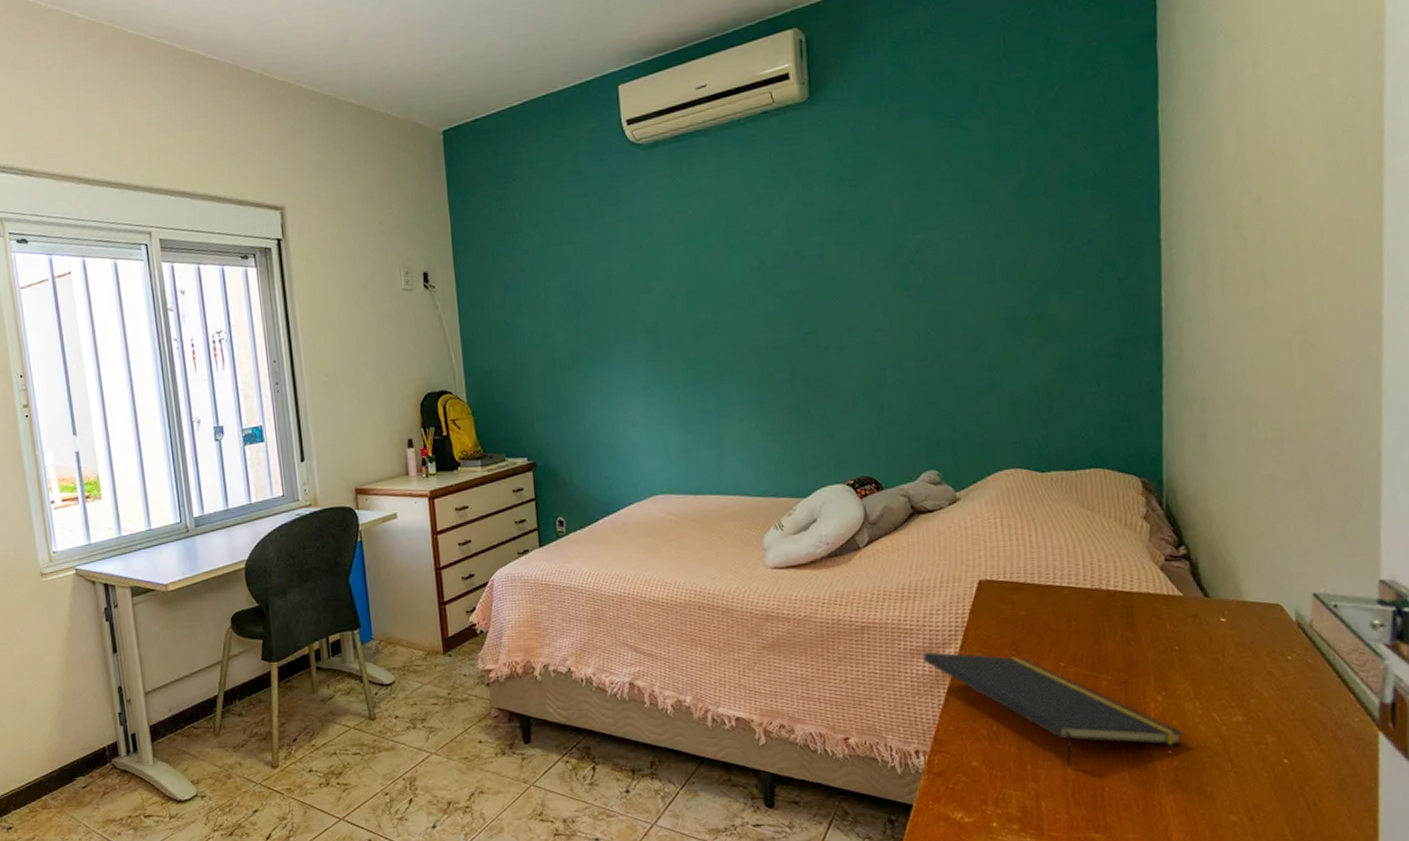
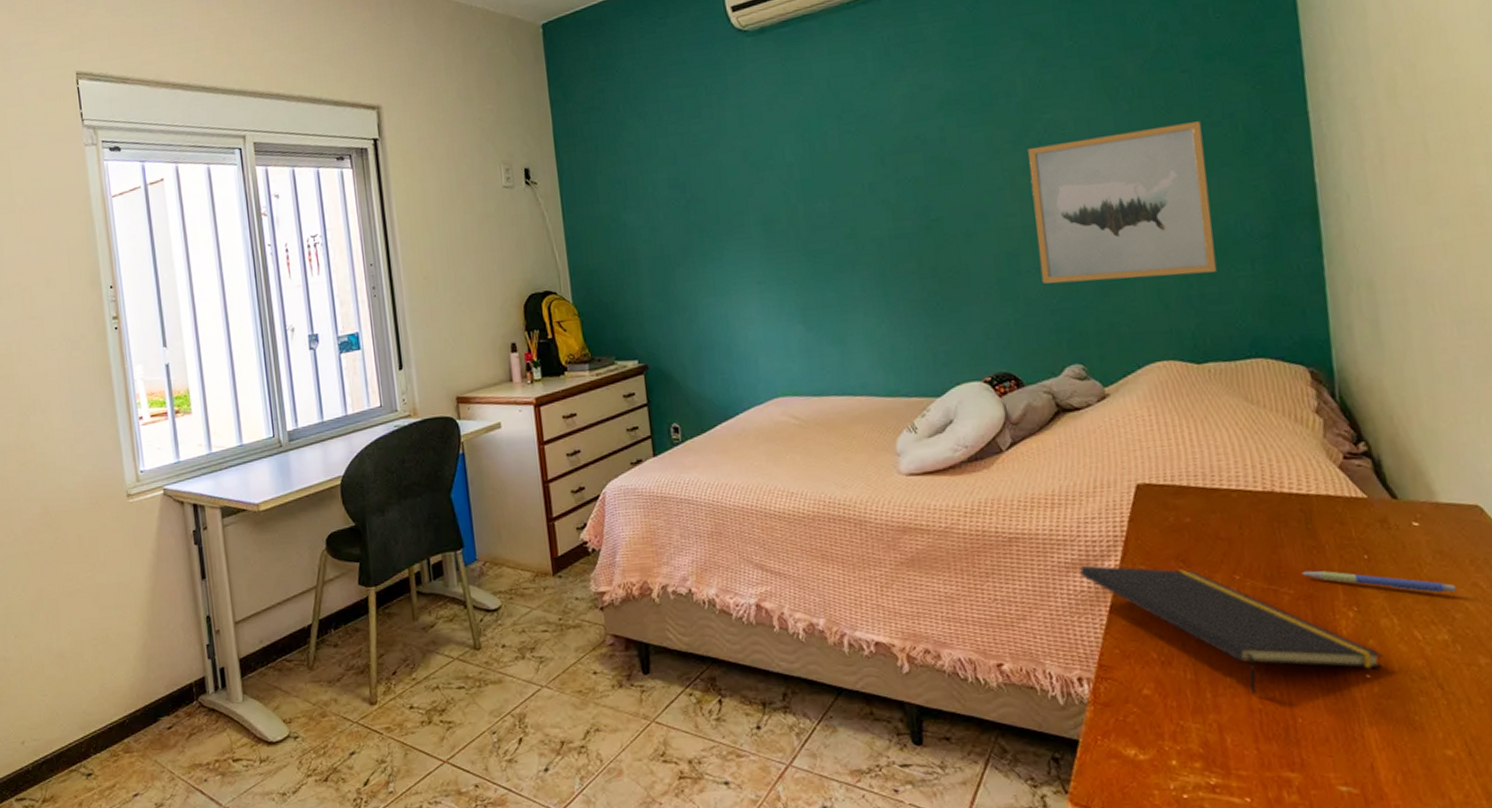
wall art: none [900,246,1066,395] -> present [1028,121,1217,284]
pen: none [1119,659,1254,681] -> present [1302,570,1457,593]

